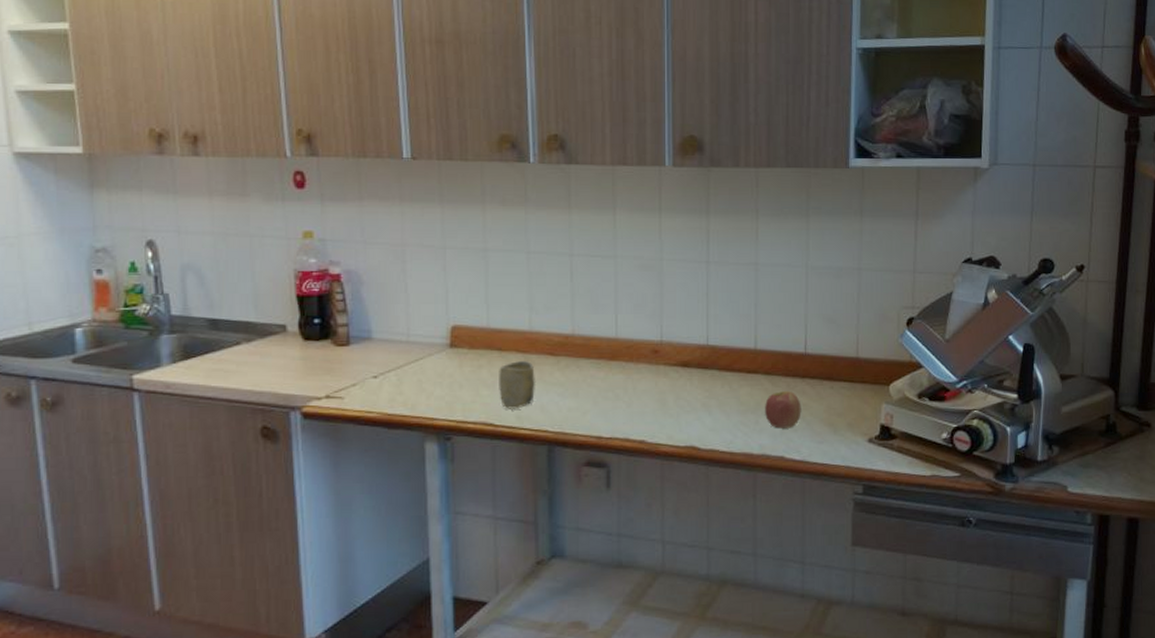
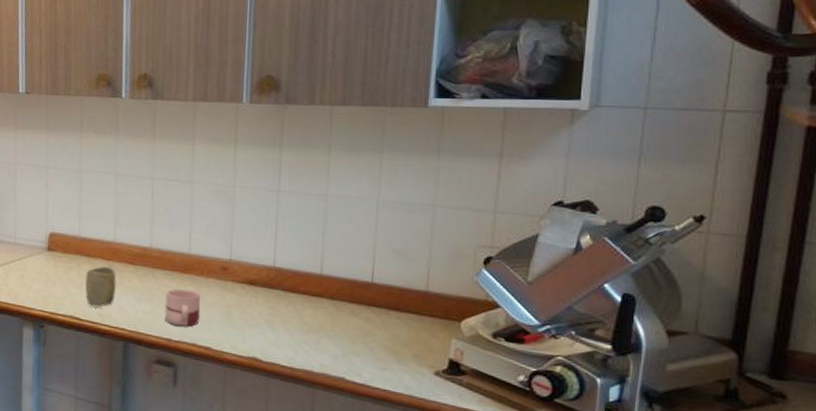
mug: none [593,379,632,421] -> present [164,289,201,327]
apple: present [765,390,801,429] -> none [327,315,365,352]

